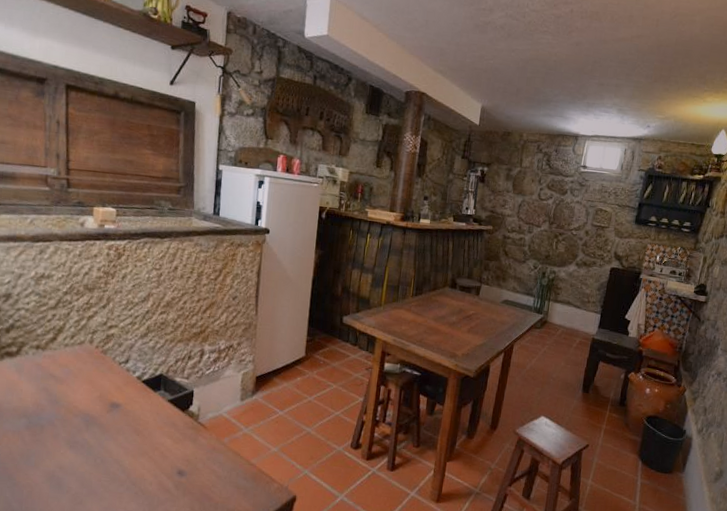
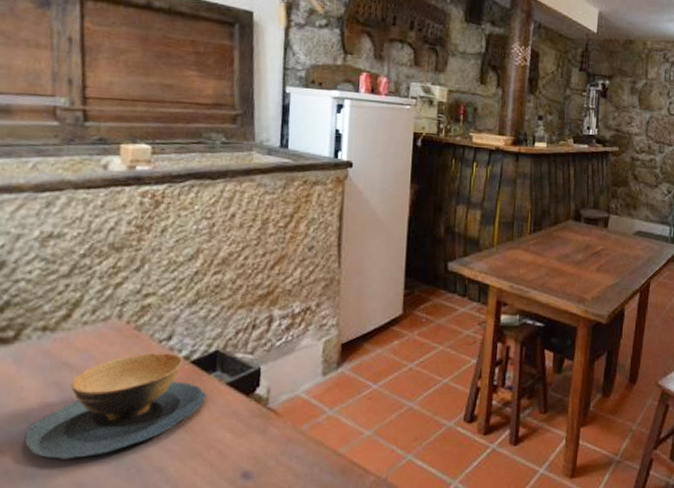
wooden bowl: none [23,372,153,448] -> present [24,353,207,459]

